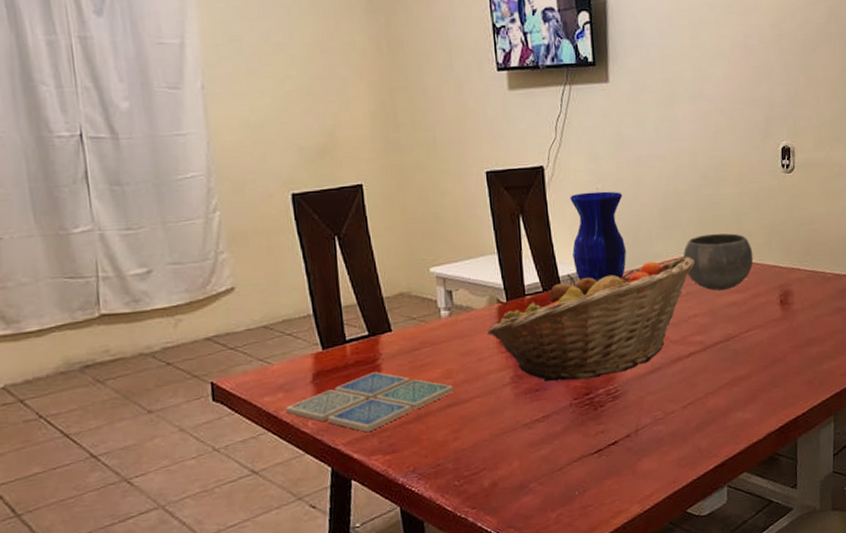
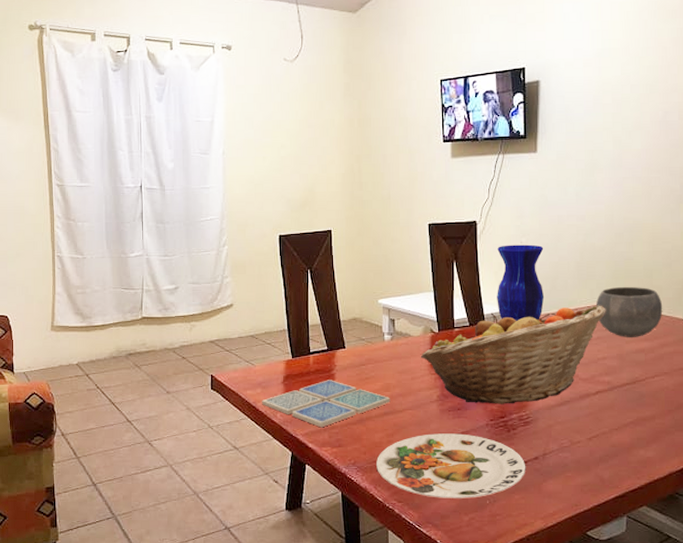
plate: none [441,418,618,498] -> present [376,433,526,498]

